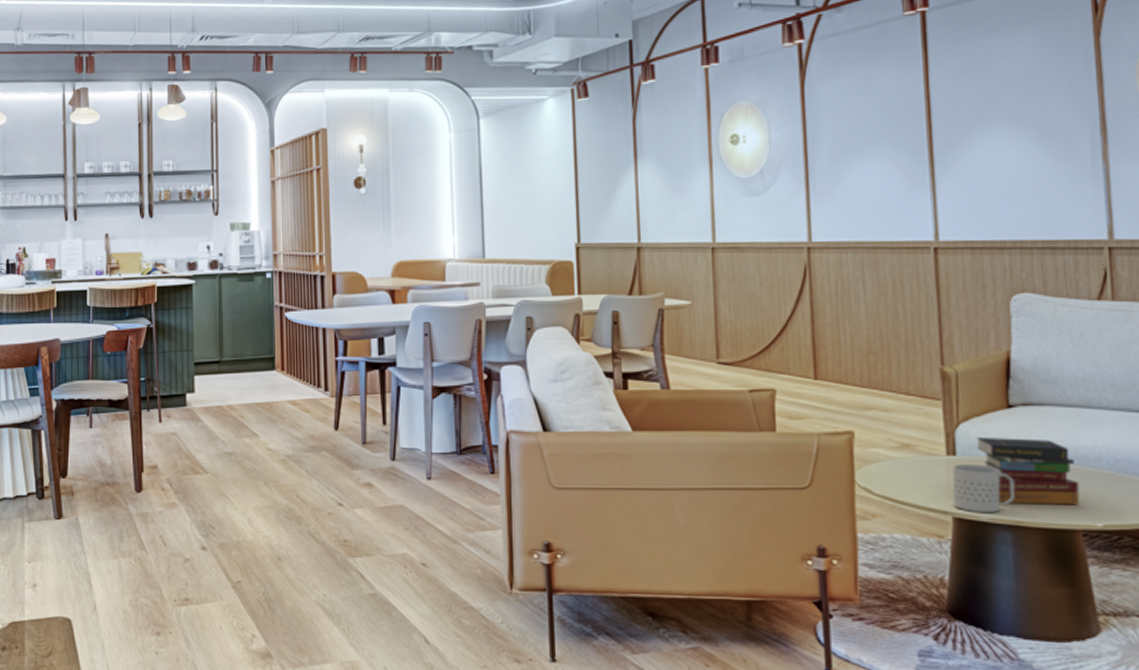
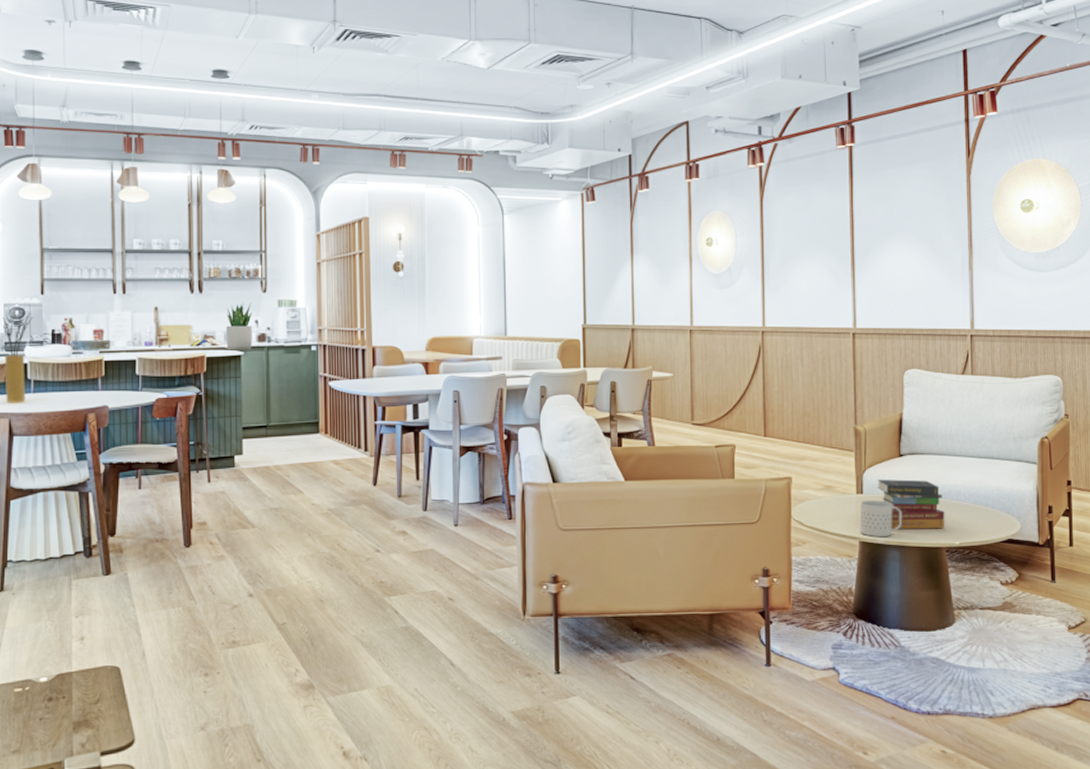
planter: none [176,227,204,279] -> present [225,303,252,350]

